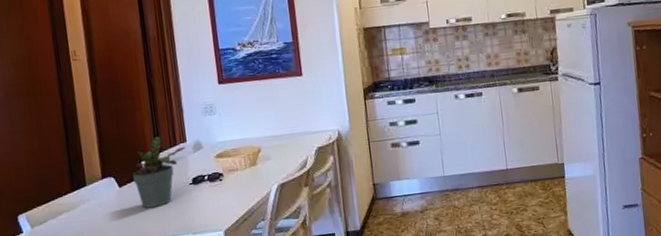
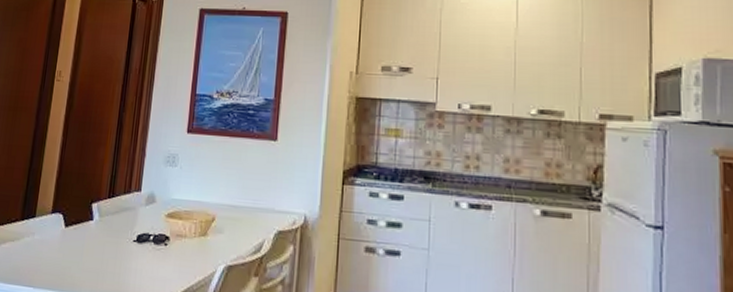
potted plant: present [133,136,186,208] -> none [80,178,139,260]

